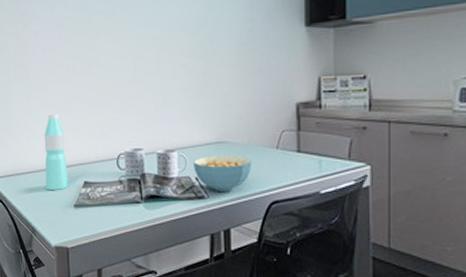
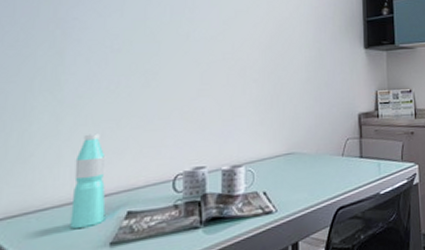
cereal bowl: present [192,155,252,191] -> none [261,165,320,204]

